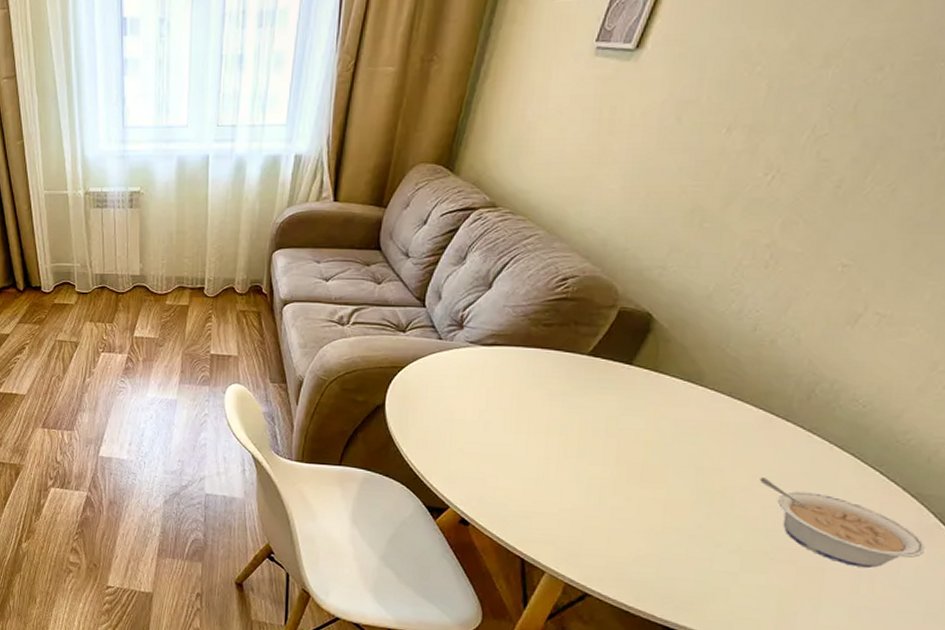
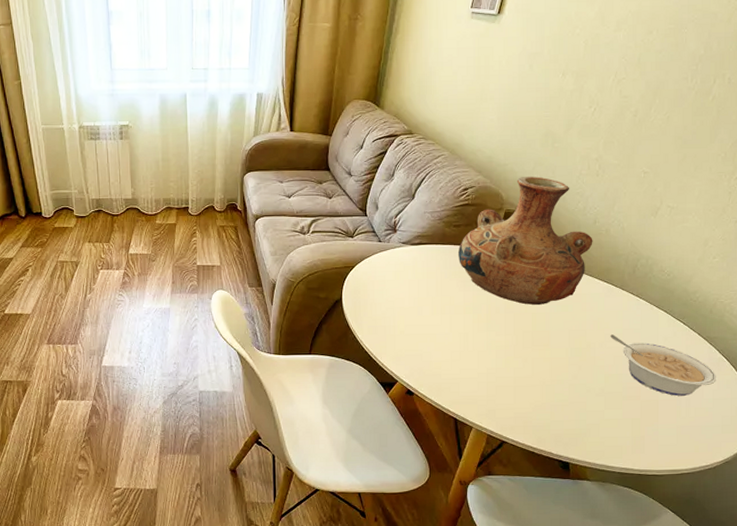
vase: none [546,266,749,431] -> present [458,176,593,305]

